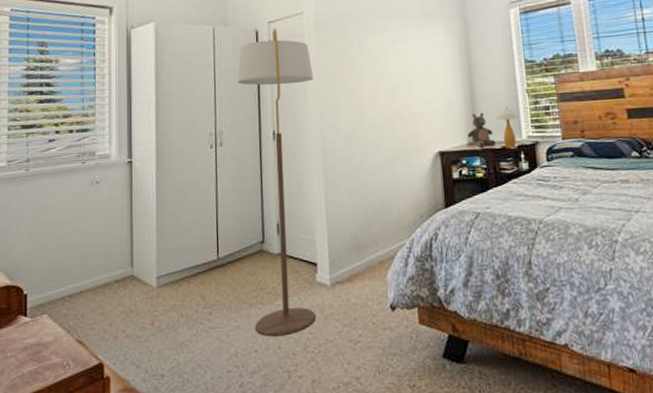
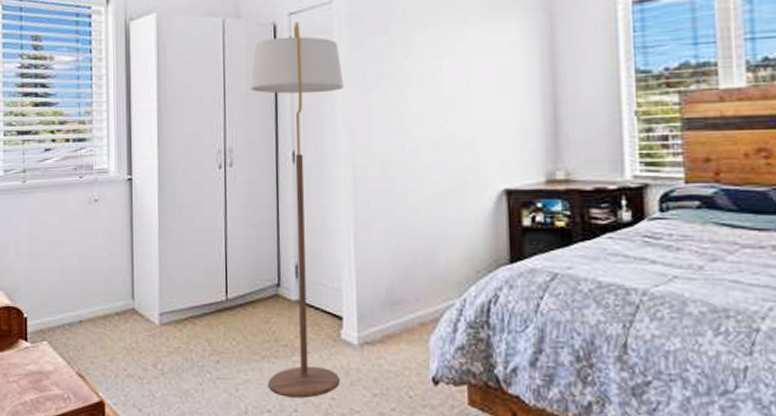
stuffed bear: present [467,113,496,148] -> none [545,141,586,187]
table lamp: present [496,105,520,149] -> none [588,131,623,192]

